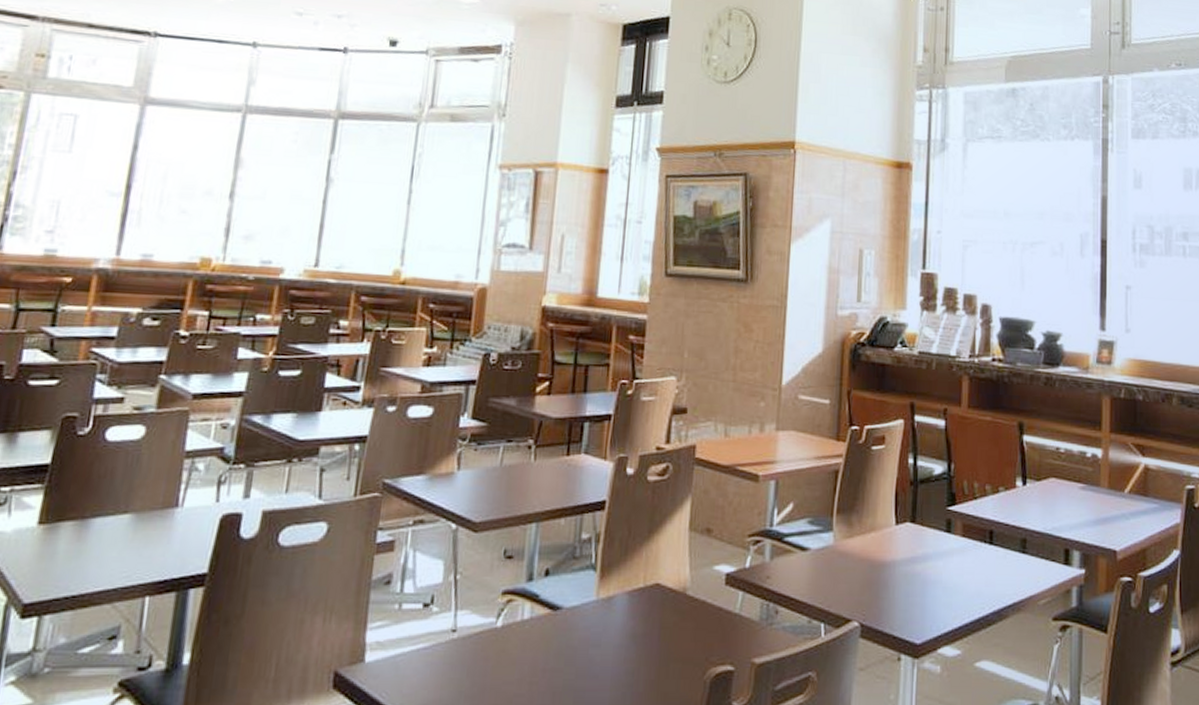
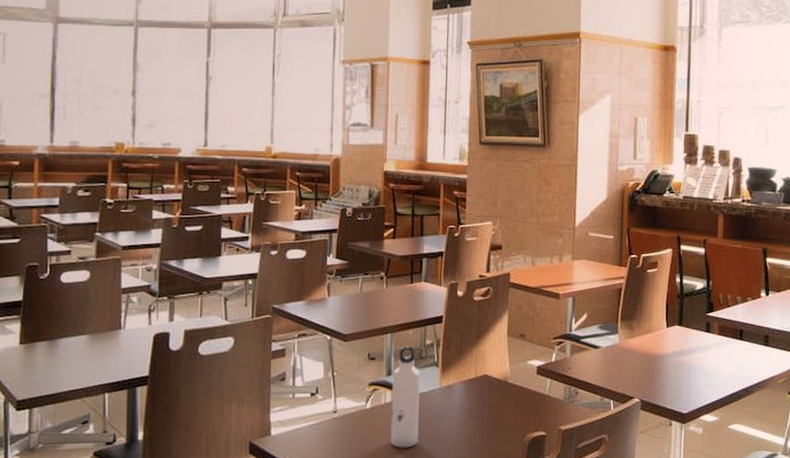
water bottle: none [525,541,571,685] -> present [390,347,420,448]

